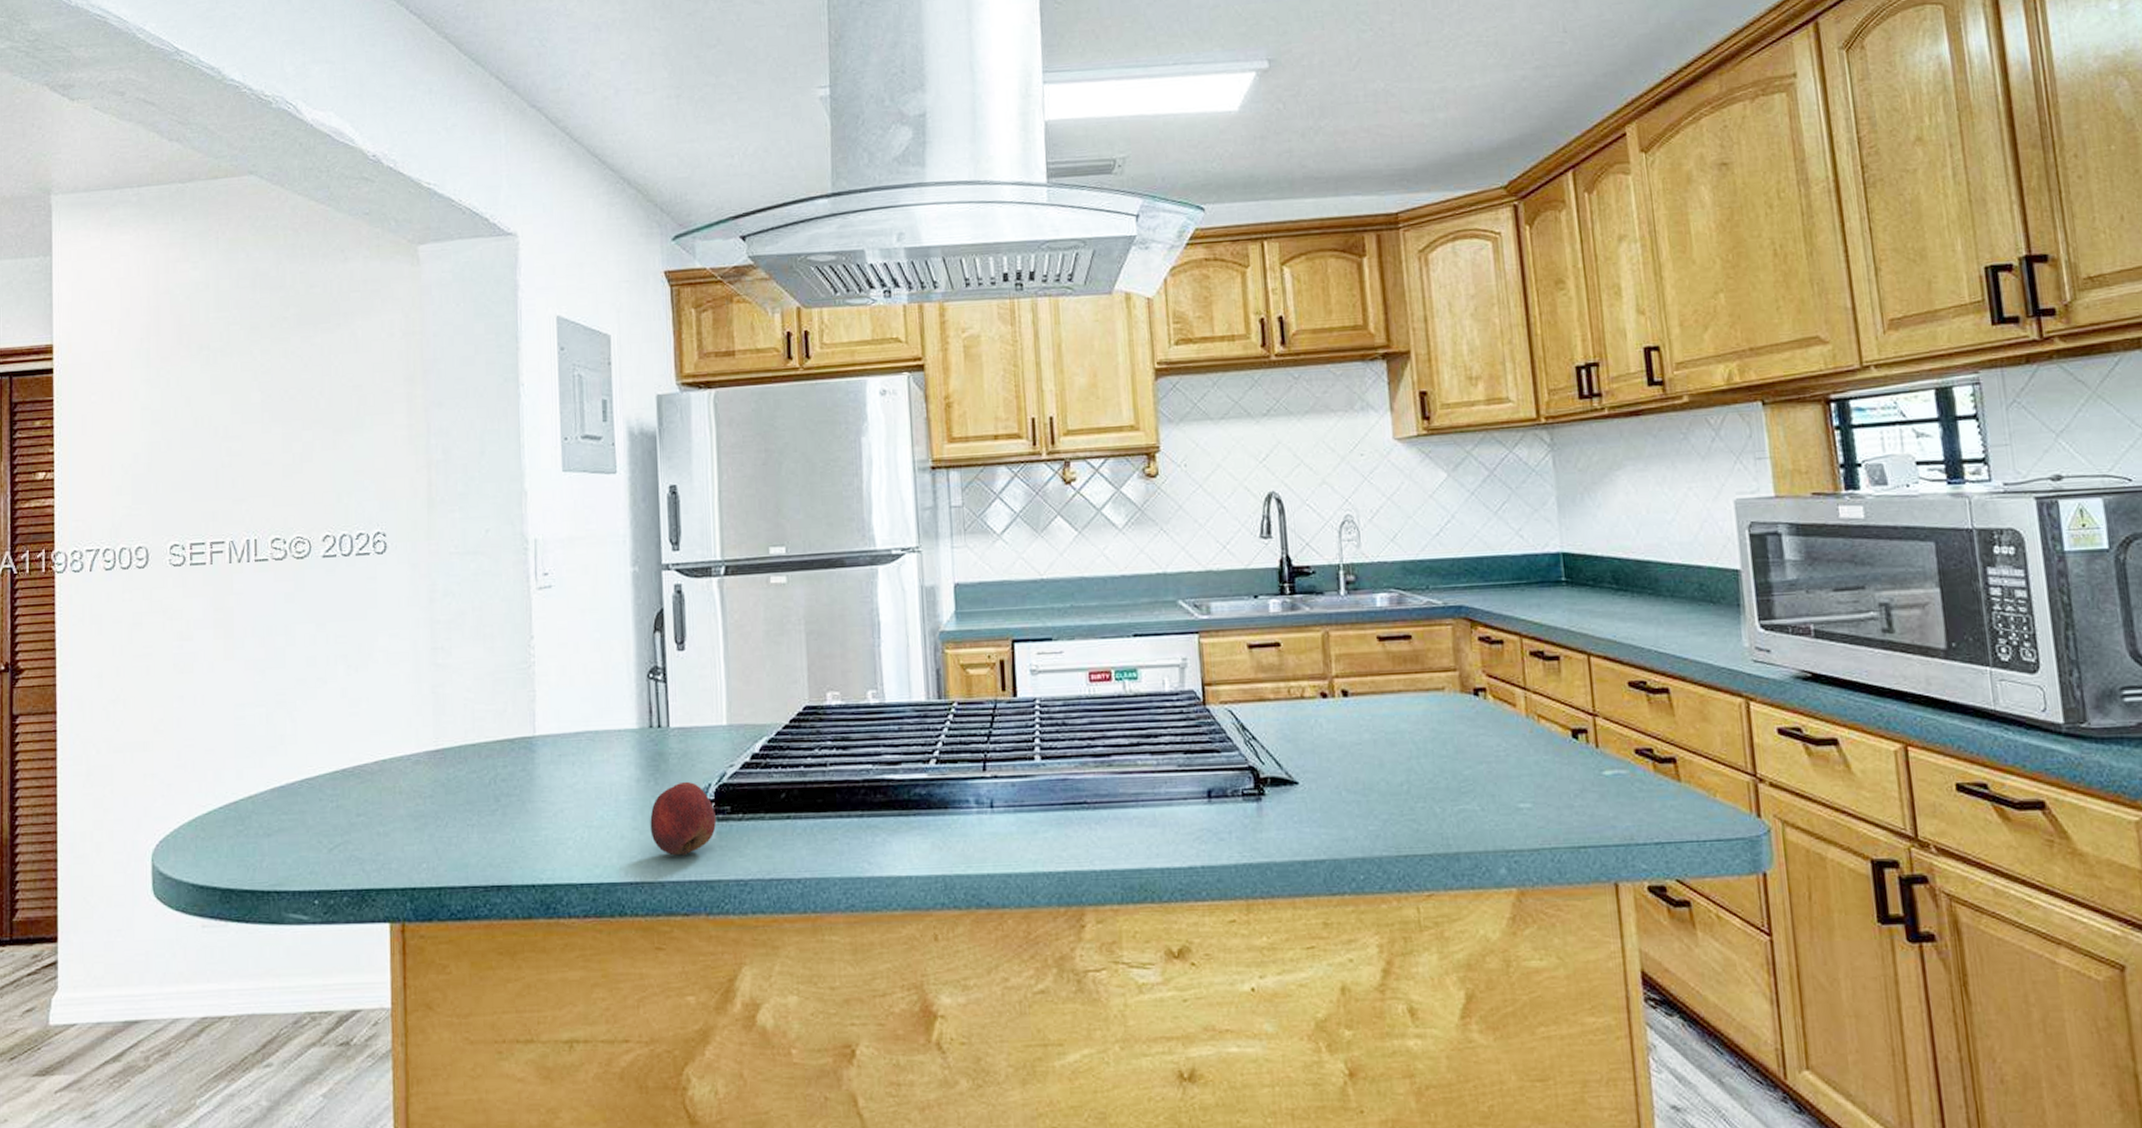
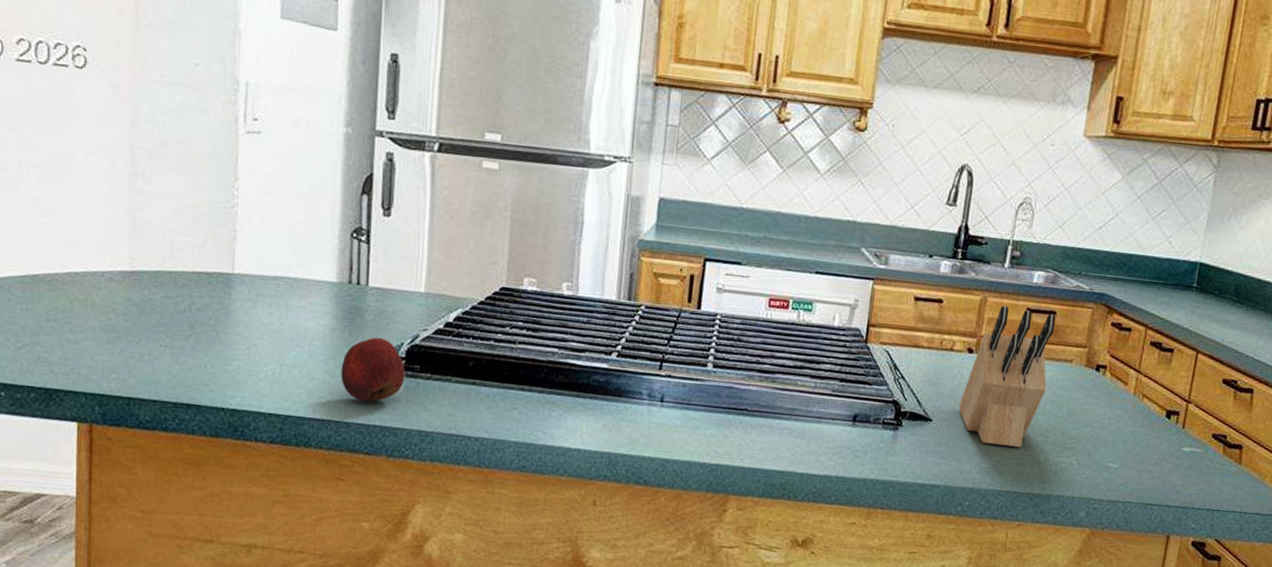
knife block: none [1324,638,1423,801] -> present [958,306,1056,448]

